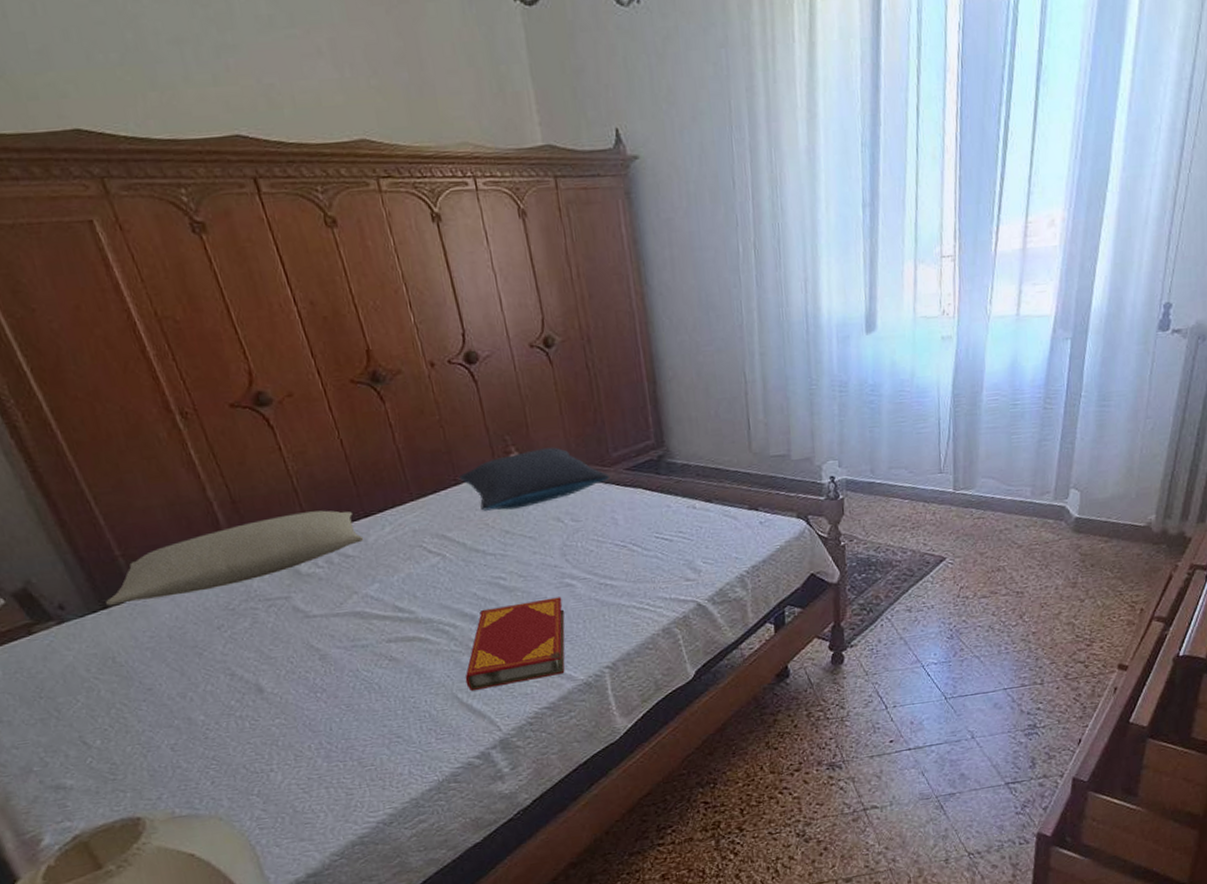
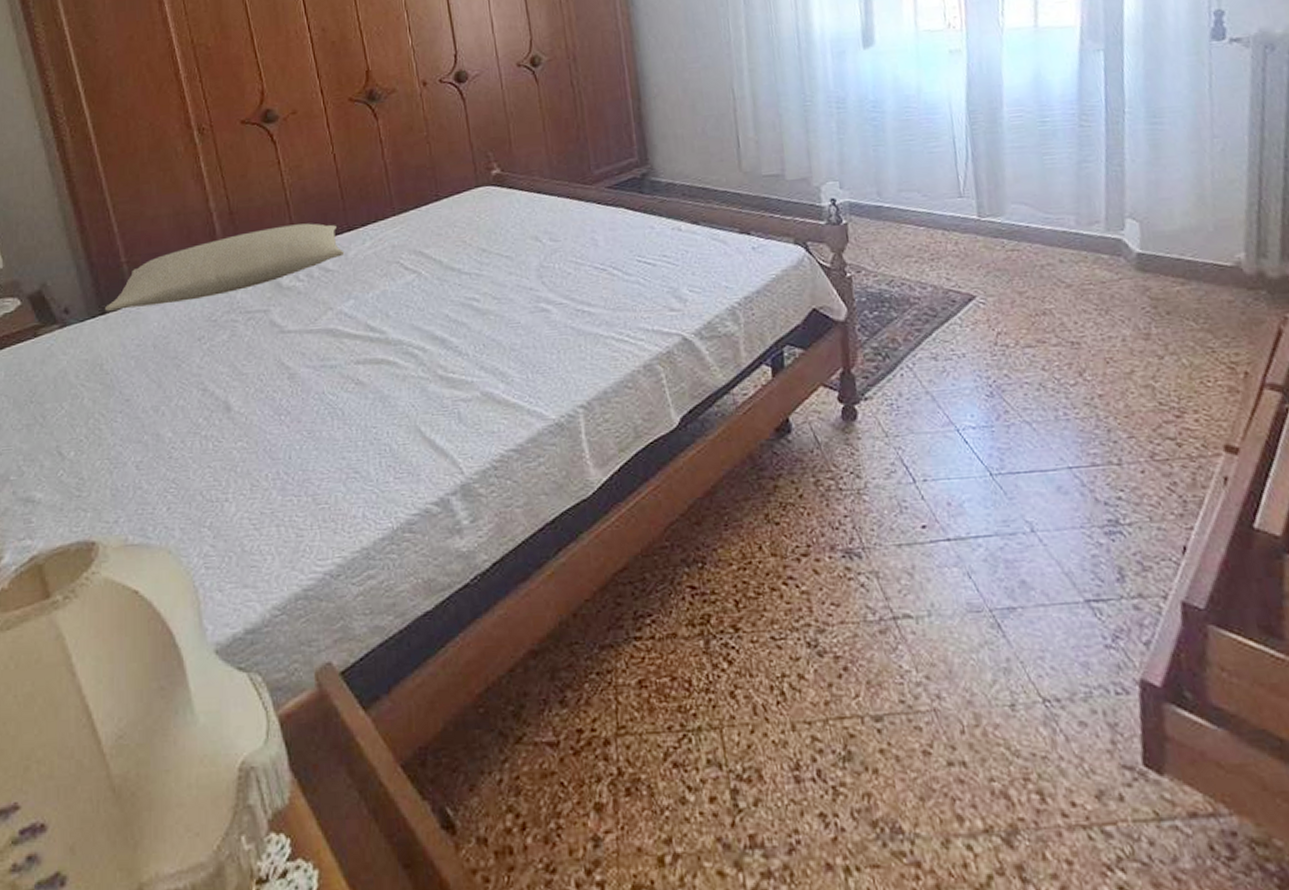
pillow: present [458,447,609,511] -> none [440,164,590,228]
hardback book: present [465,597,565,692] -> none [430,322,538,425]

